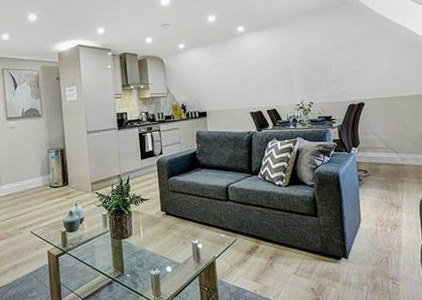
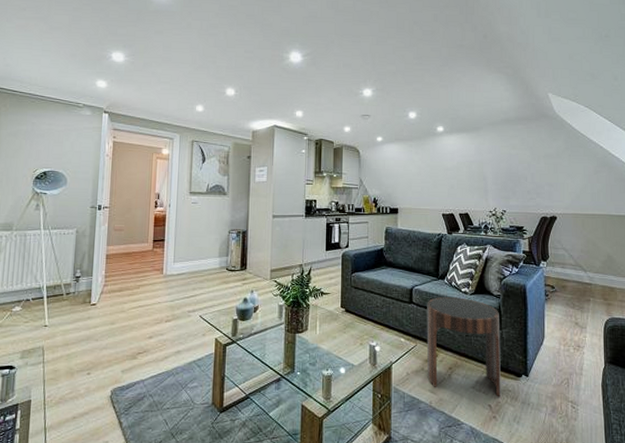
side table: none [243,190,322,280] -> present [426,297,501,397]

